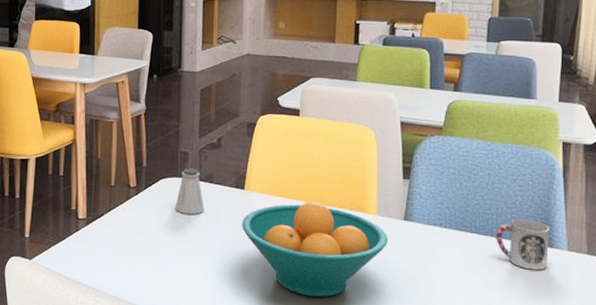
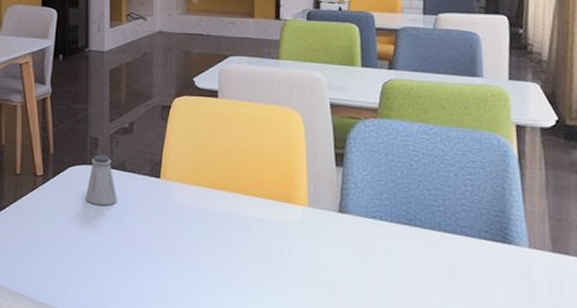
fruit bowl: present [242,201,388,298] -> none [159,191,321,299]
cup: present [495,219,550,270] -> none [444,212,507,270]

